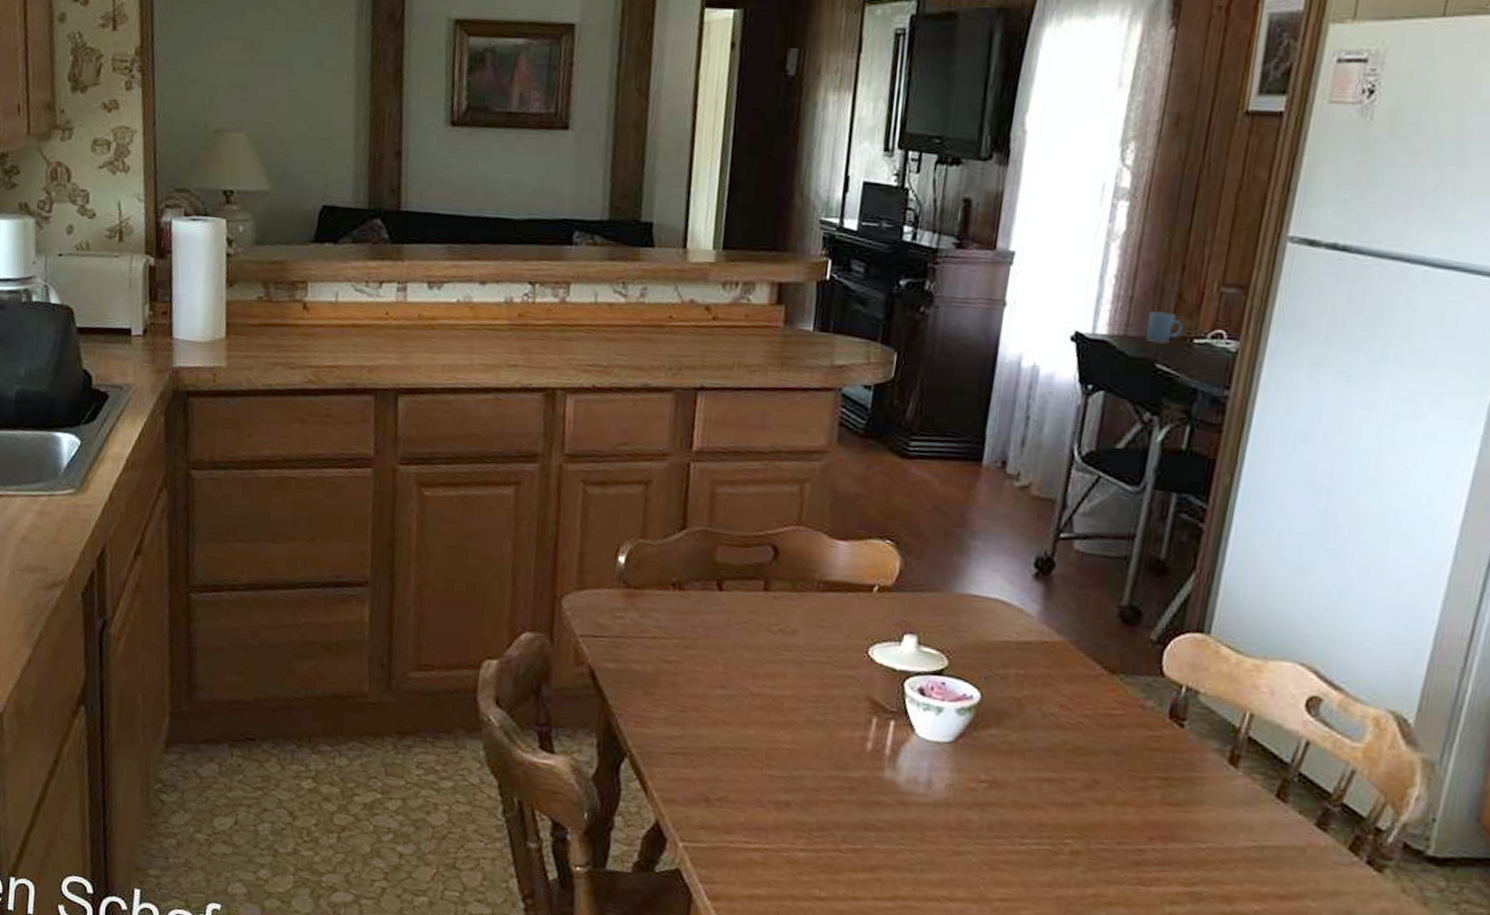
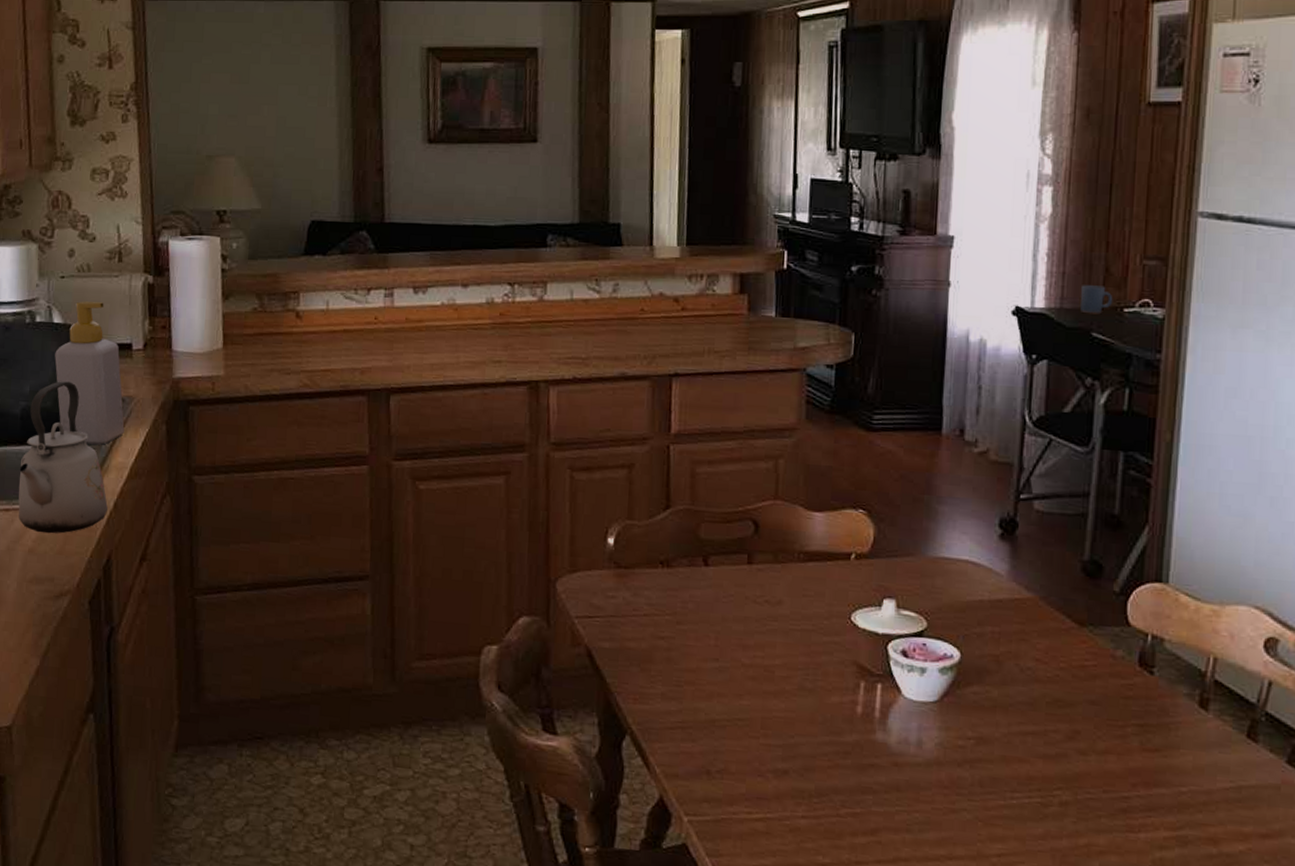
kettle: none [11,365,104,523] -> present [18,381,109,534]
soap bottle: none [51,281,122,434] -> present [54,301,125,445]

